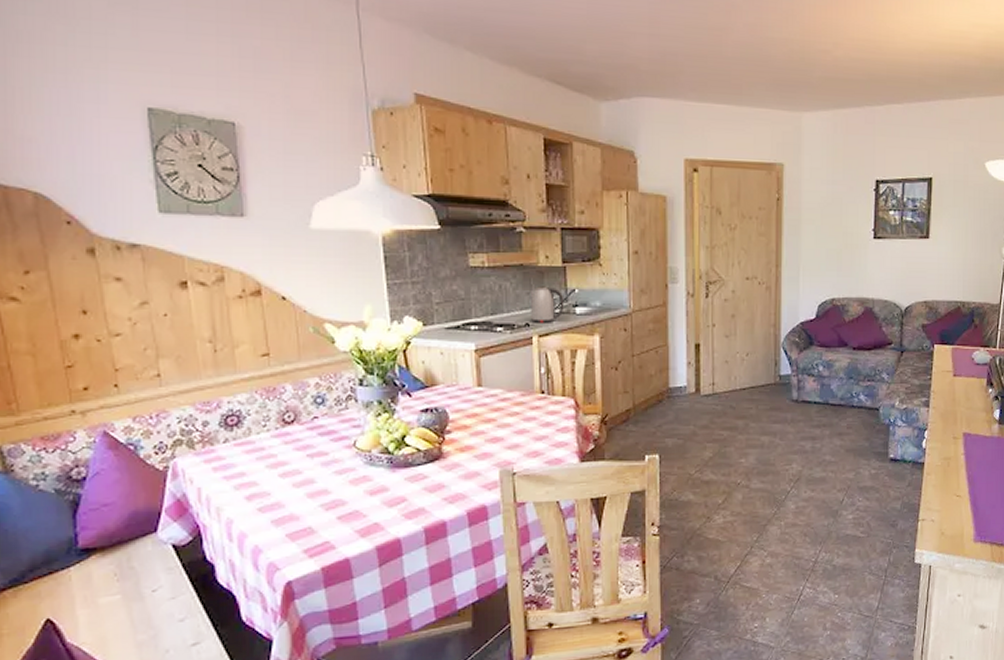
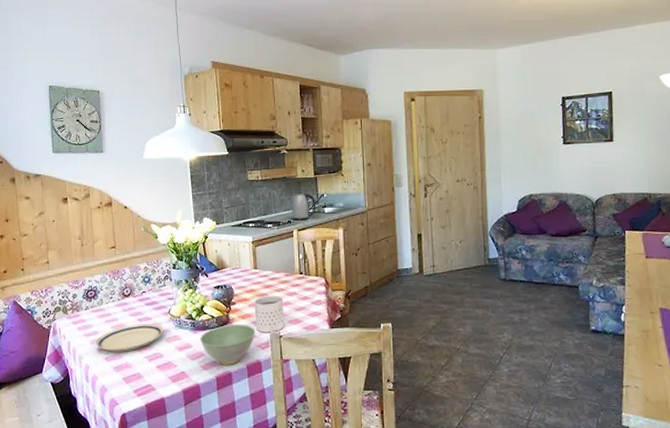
plate: none [241,460,345,500] -> present [95,324,163,352]
bowl: none [401,458,479,513] -> present [200,324,255,365]
mug: none [478,421,520,470] -> present [254,295,285,333]

